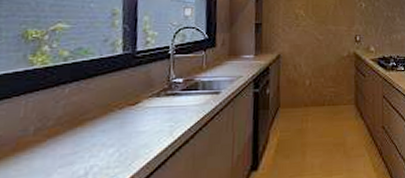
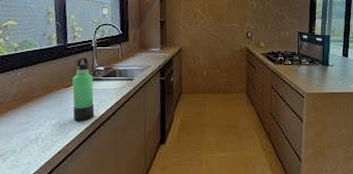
thermos bottle: none [139,67,169,149] -> present [72,57,95,122]

